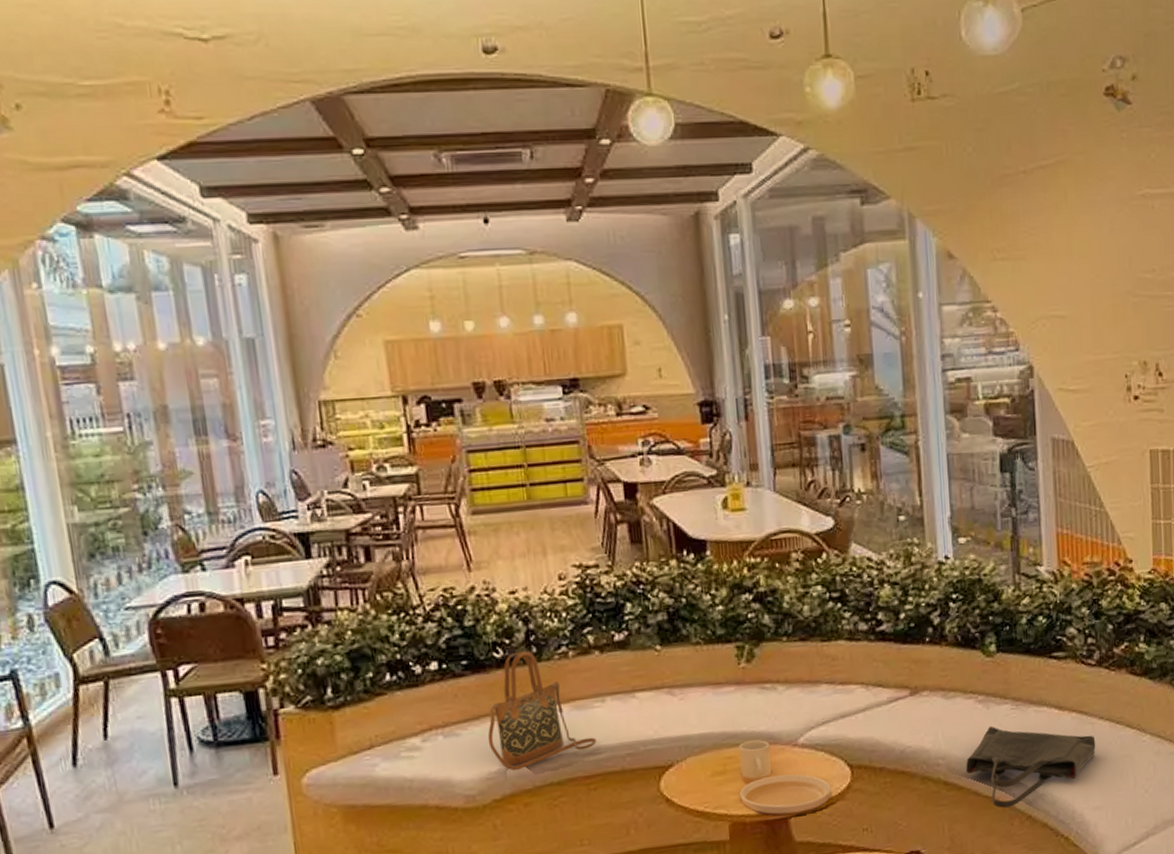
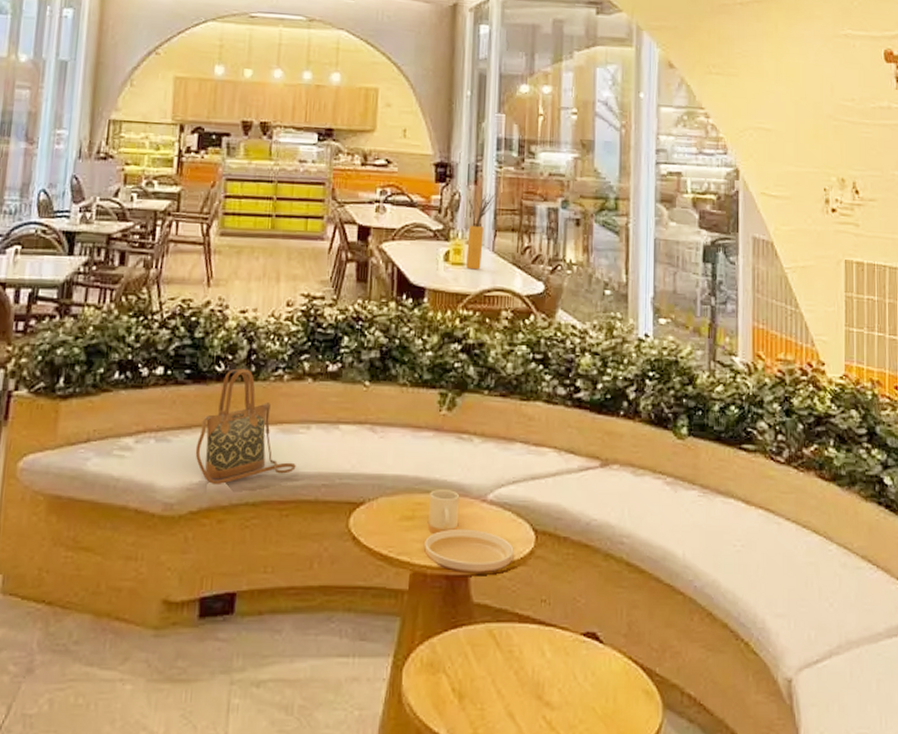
vase: none [740,423,770,514] -> present [466,187,496,270]
tote bag: present [966,726,1096,808] -> none [650,510,781,600]

